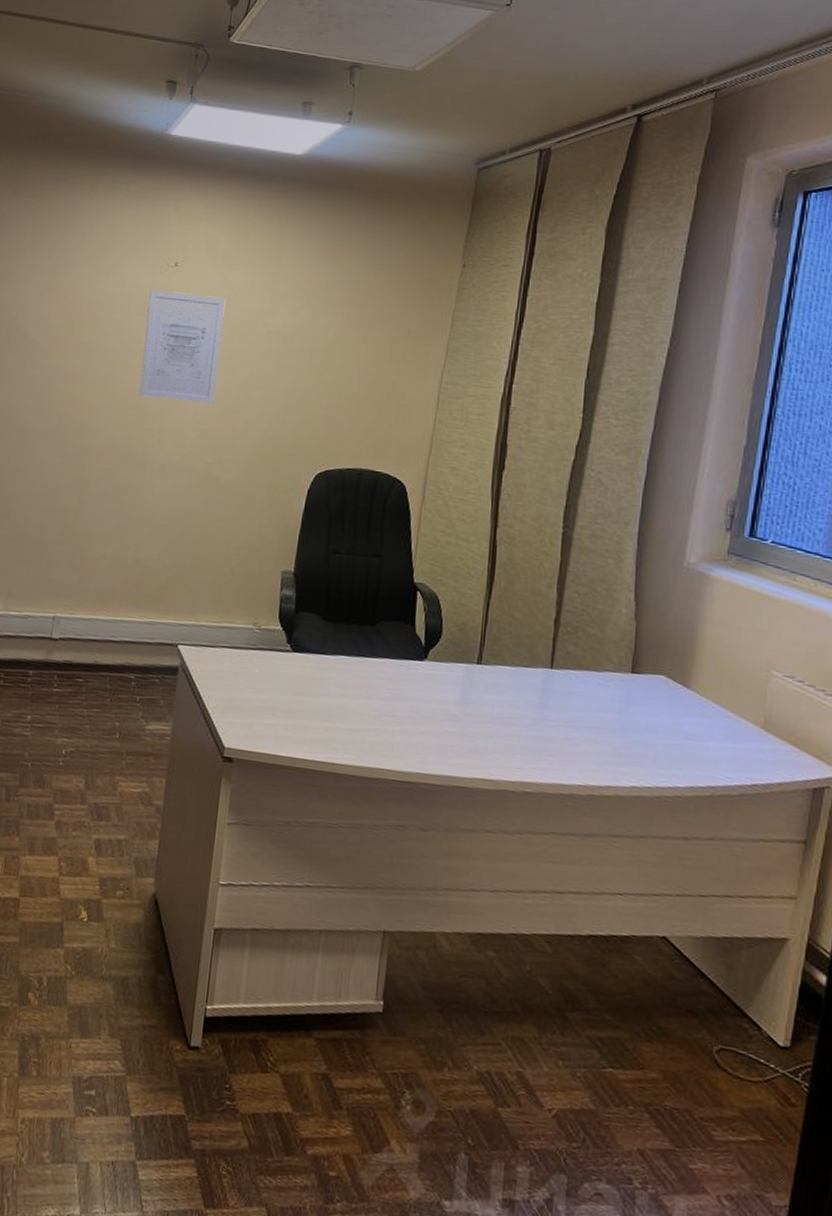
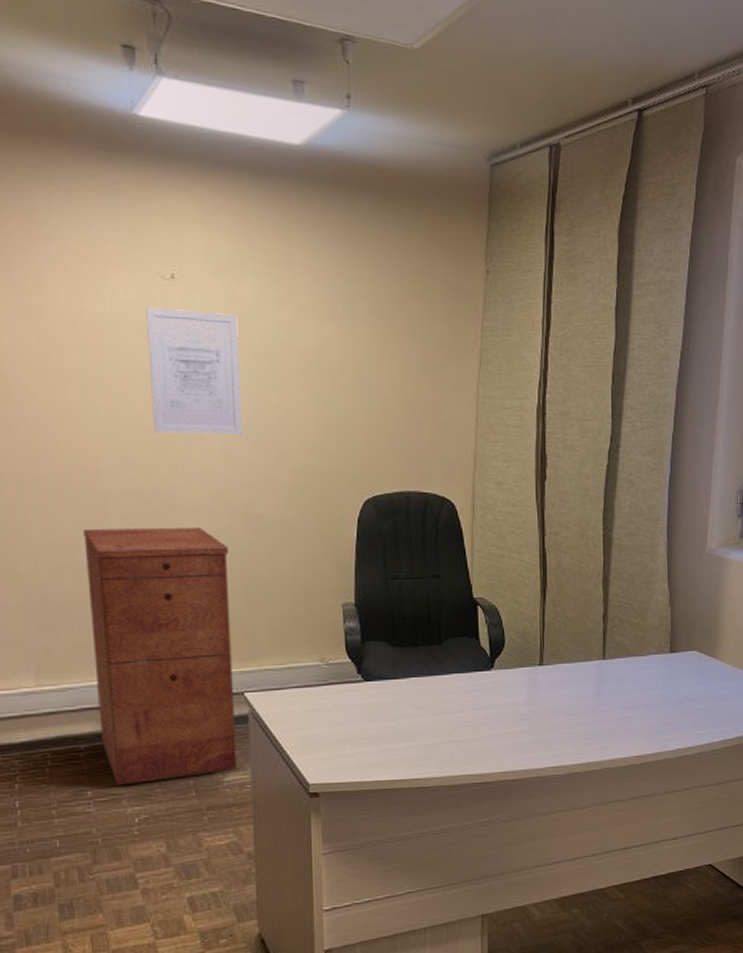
filing cabinet: none [47,475,186,720] -> present [84,527,238,786]

